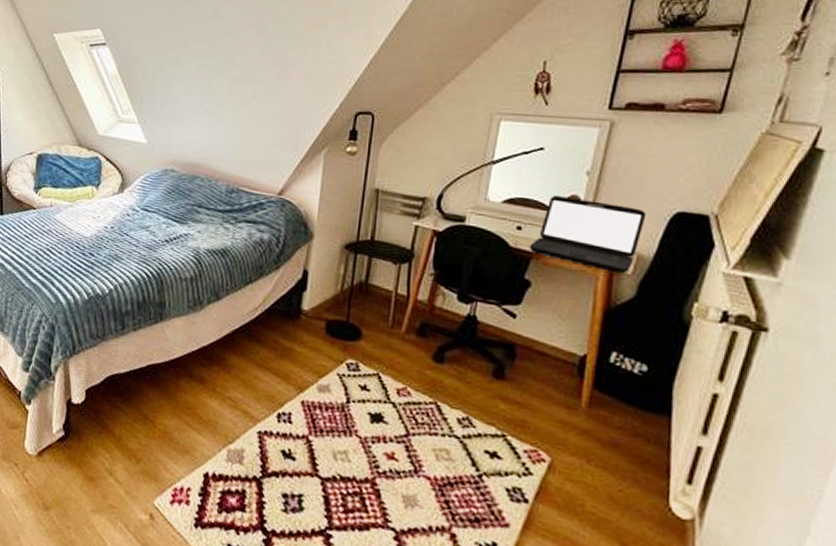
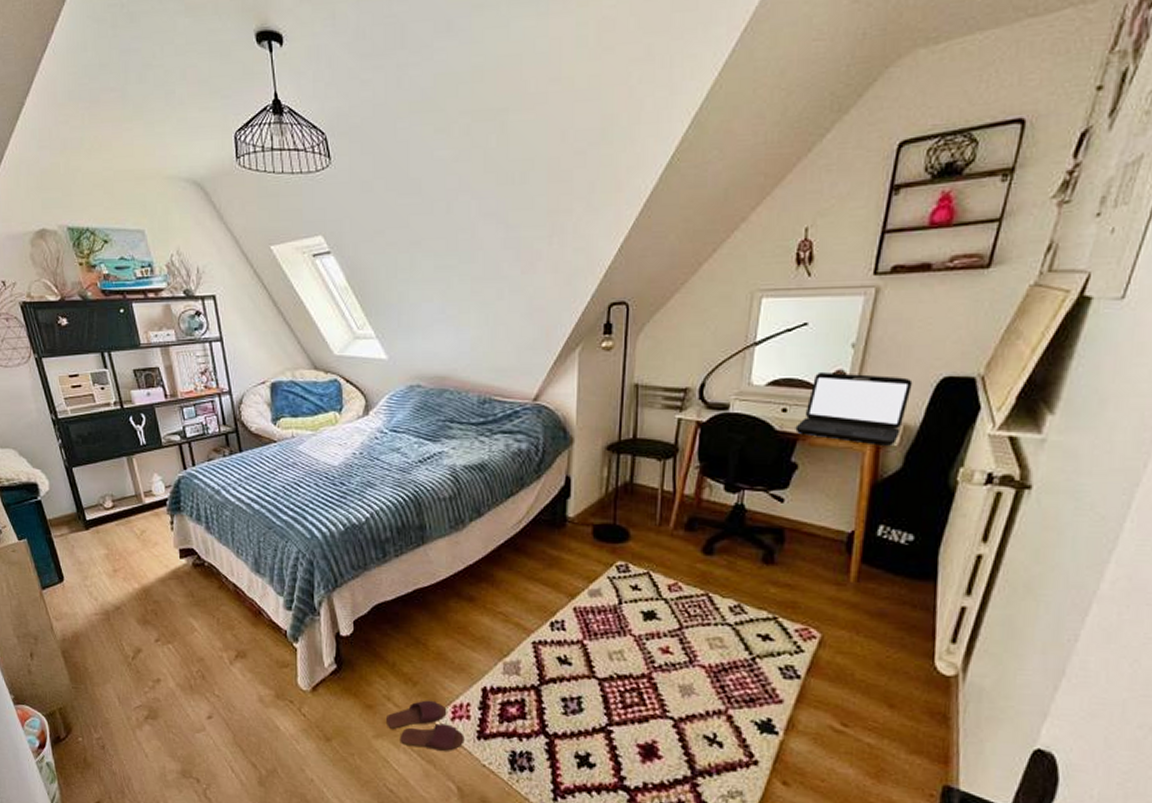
slippers: none [106,479,182,536] -> present [387,700,465,751]

